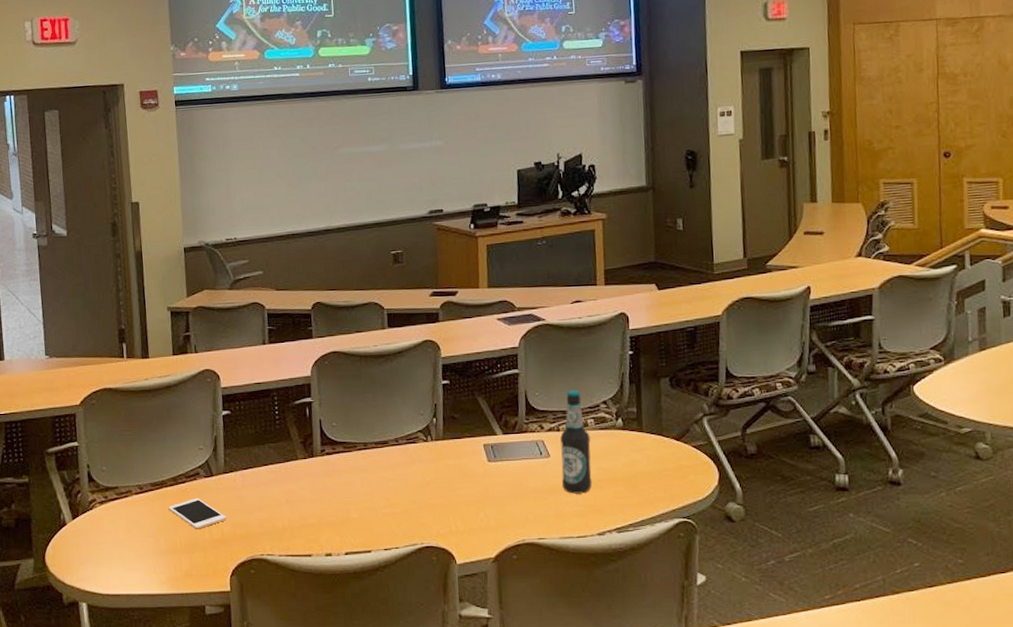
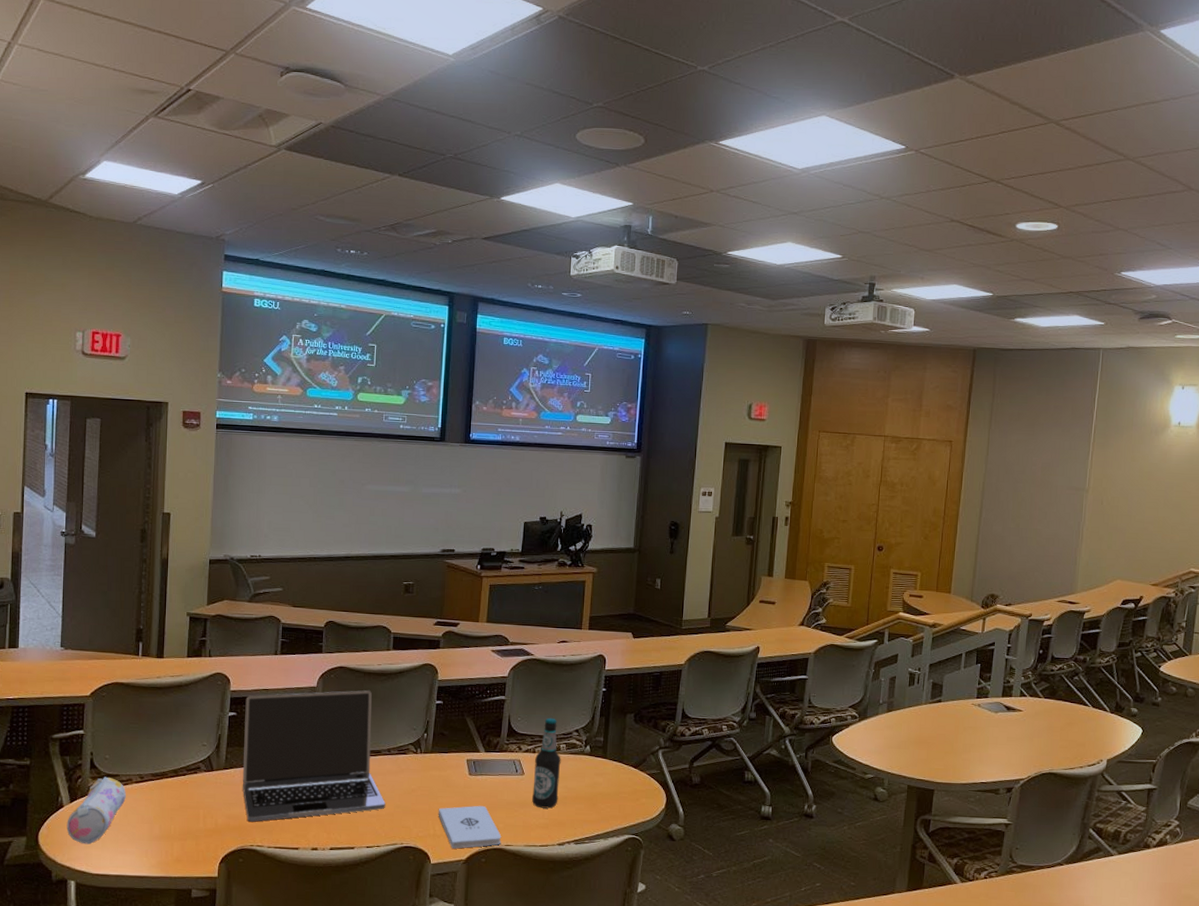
pencil case: none [71,489,128,563] -> present [66,776,126,845]
cell phone: present [168,498,227,529] -> none [166,790,222,819]
laptop: none [238,375,400,529] -> present [242,690,385,822]
notepad: none [458,495,533,546] -> present [438,805,502,849]

